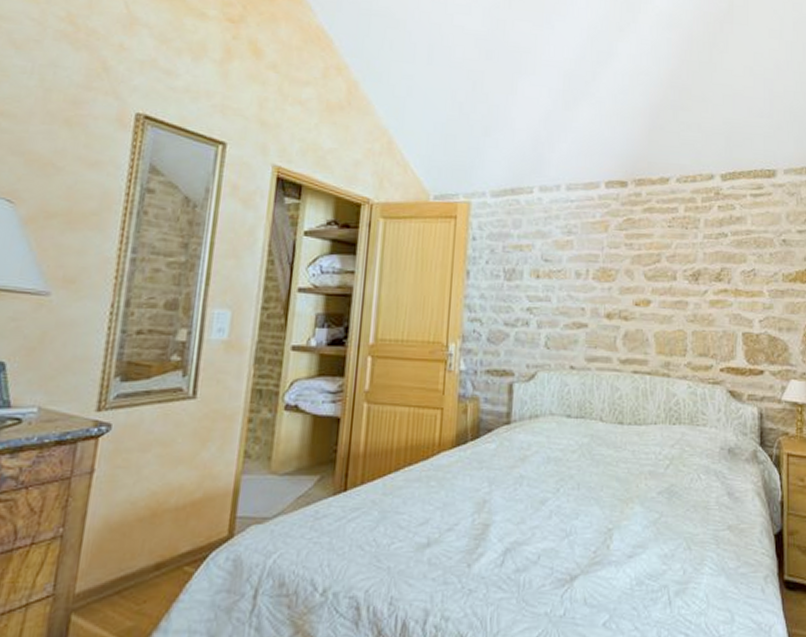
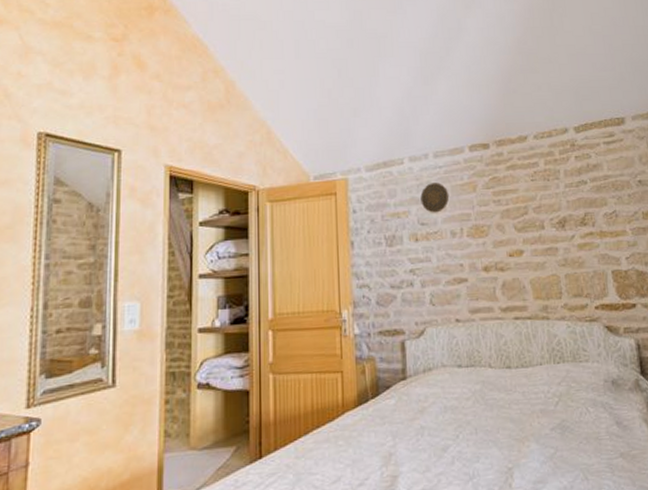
decorative plate: none [547,217,579,250] -> present [420,182,450,213]

